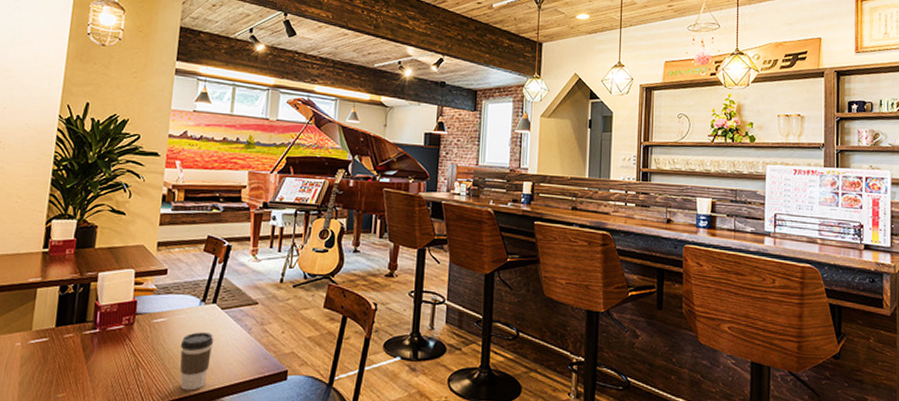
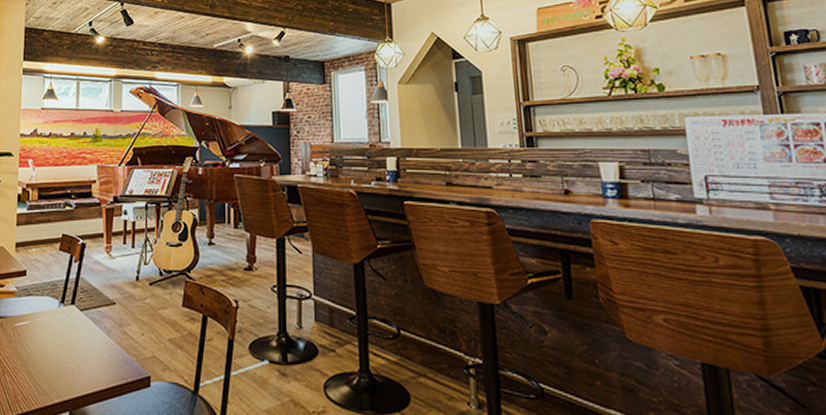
coffee cup: present [180,332,214,391] -> none [42,335,75,399]

